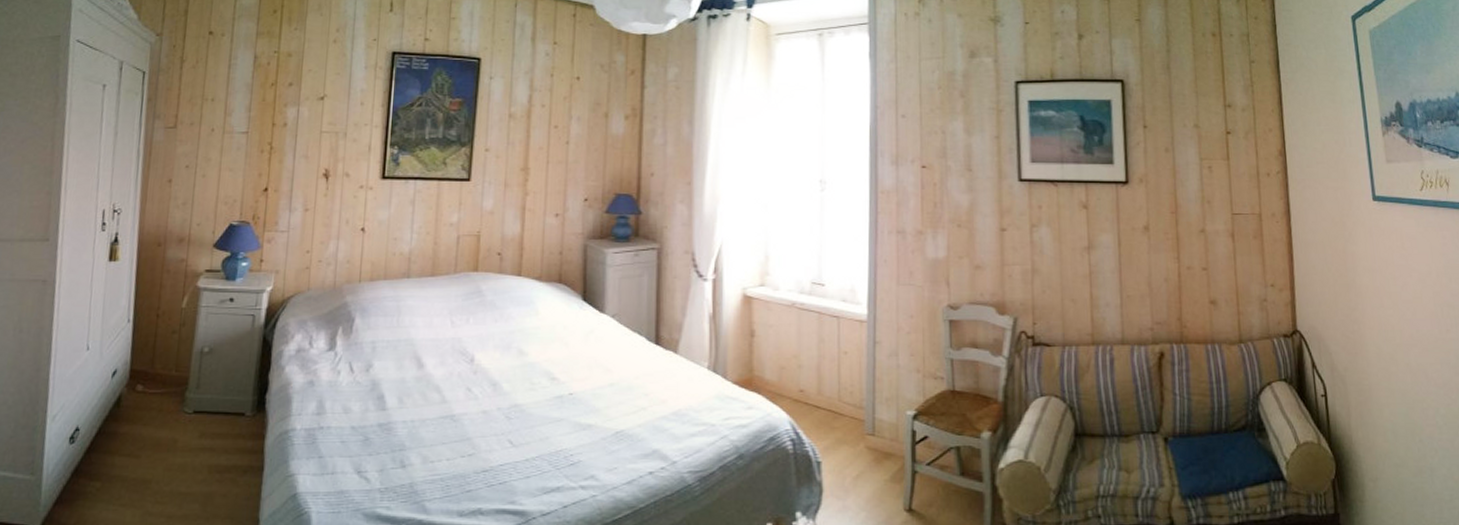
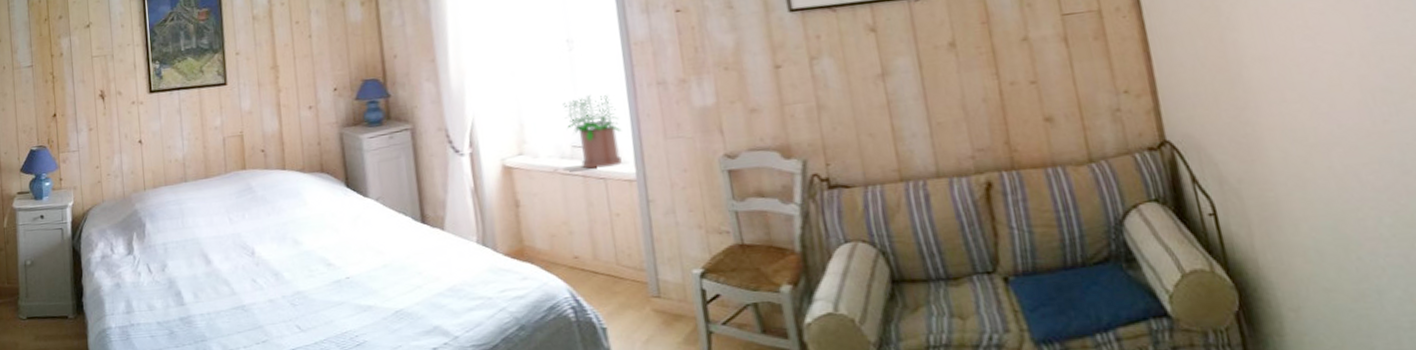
potted plant: none [808,235,859,306] -> present [563,94,622,169]

